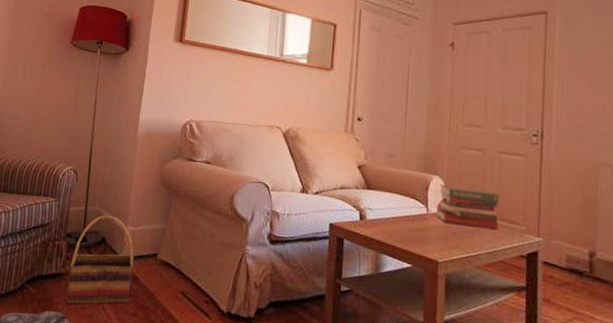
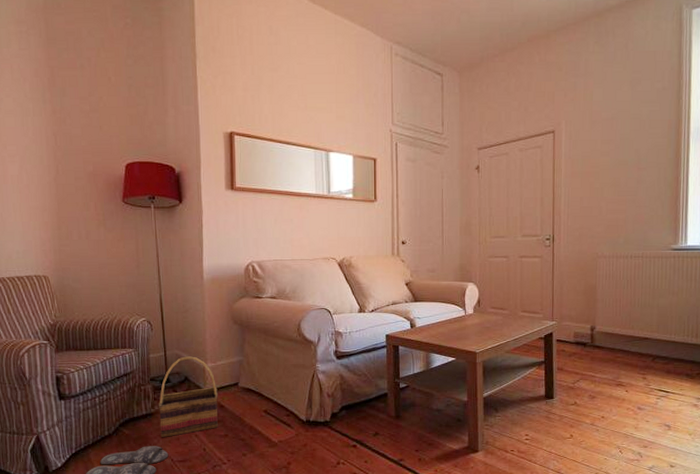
books: present [436,184,499,230] -> none [473,288,522,321]

